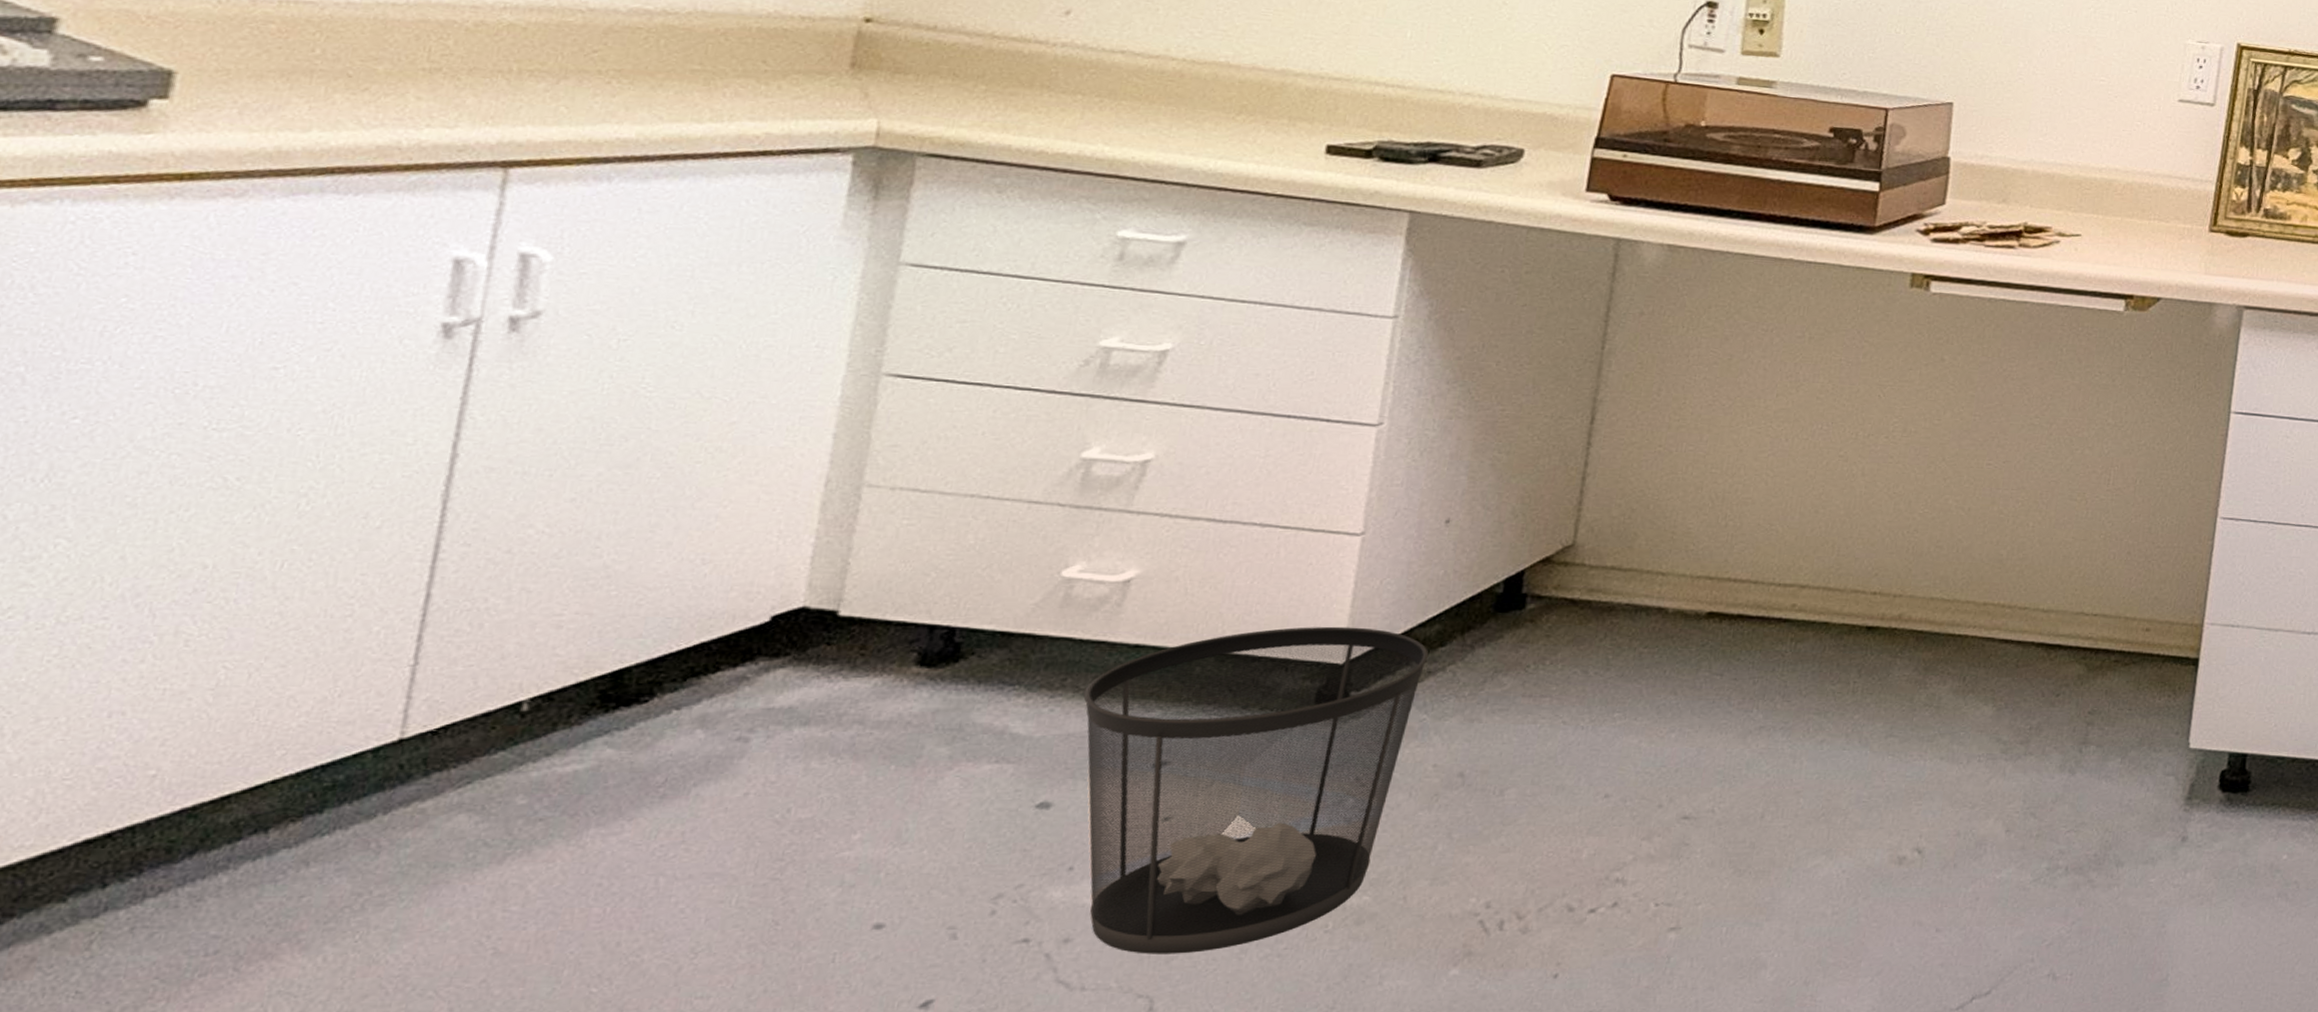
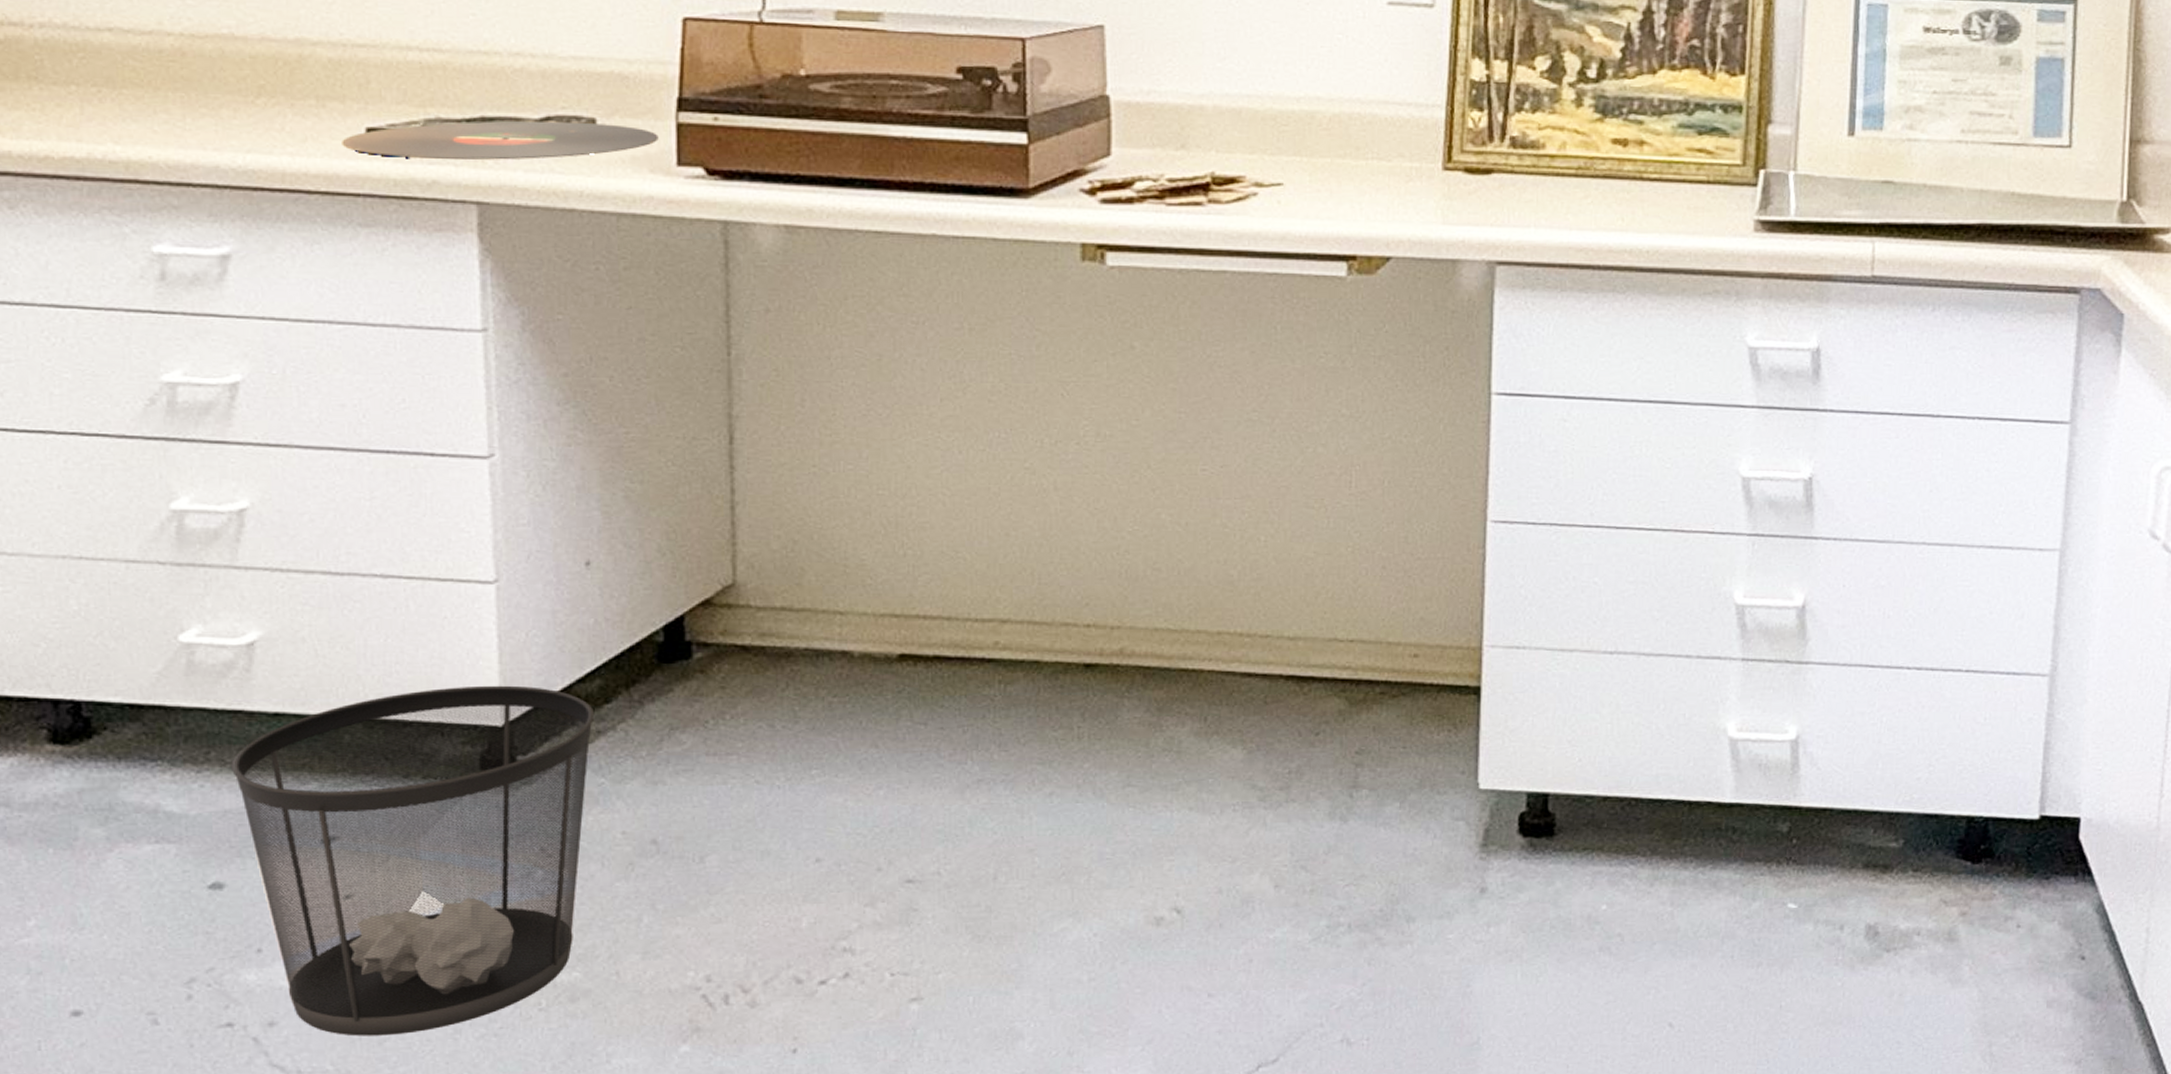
vinyl record: none [1303,145,1575,179] -> present [342,120,659,160]

